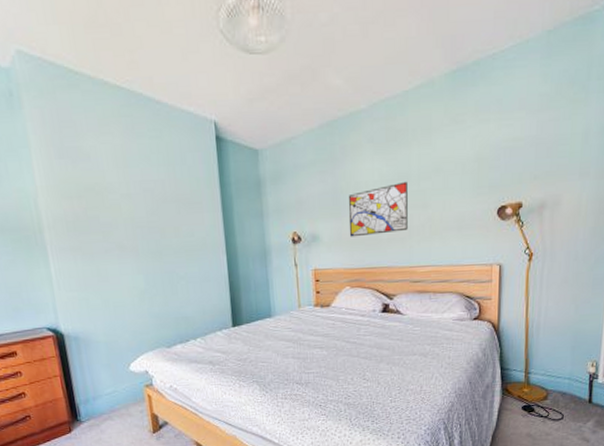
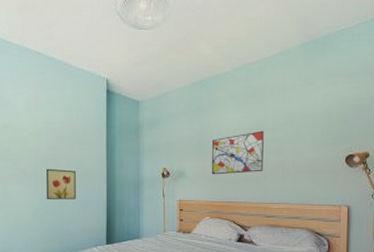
wall art: none [149,239,190,278] -> present [46,168,76,199]

